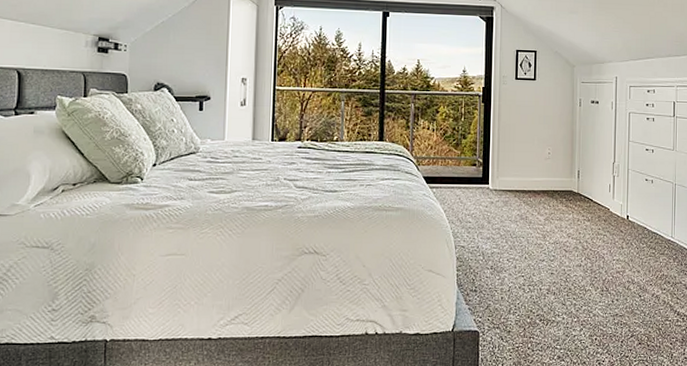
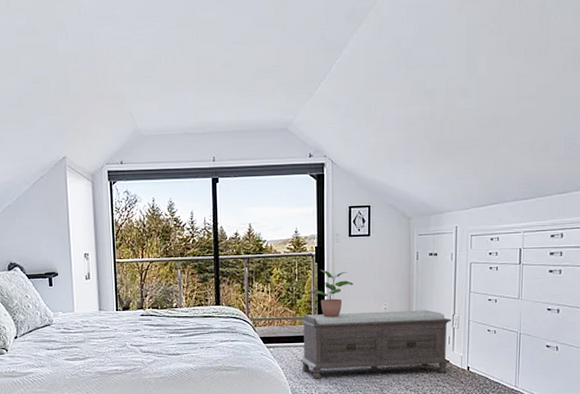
bench: none [463,155,612,223] -> present [300,310,451,379]
potted plant: none [476,110,519,160] -> present [311,269,354,318]

